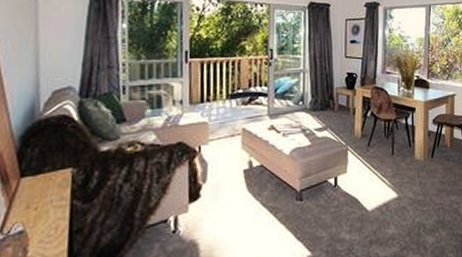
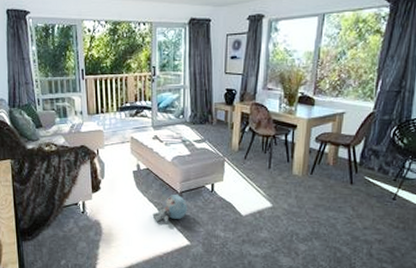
plush toy: none [266,193,308,232] -> present [152,194,187,222]

